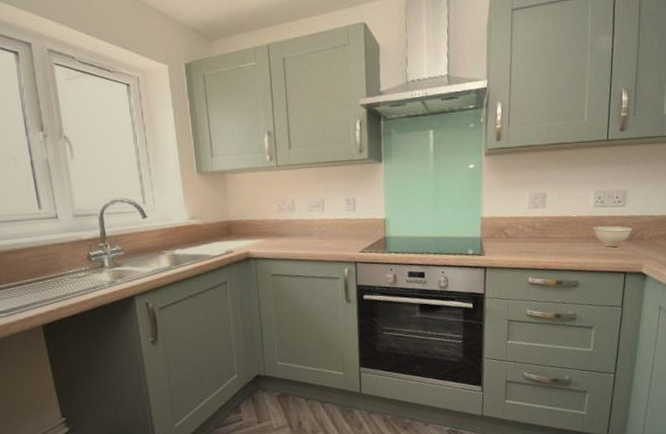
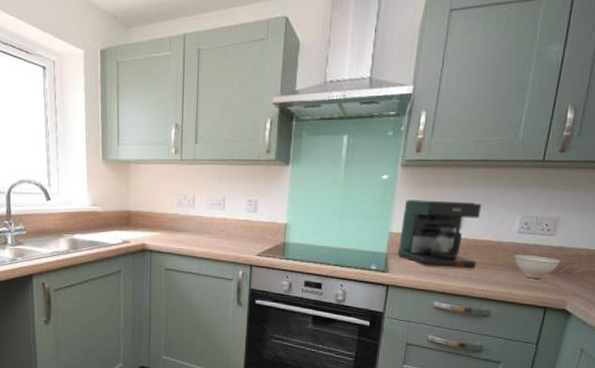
coffee maker: none [490,183,562,247] -> present [397,200,482,269]

